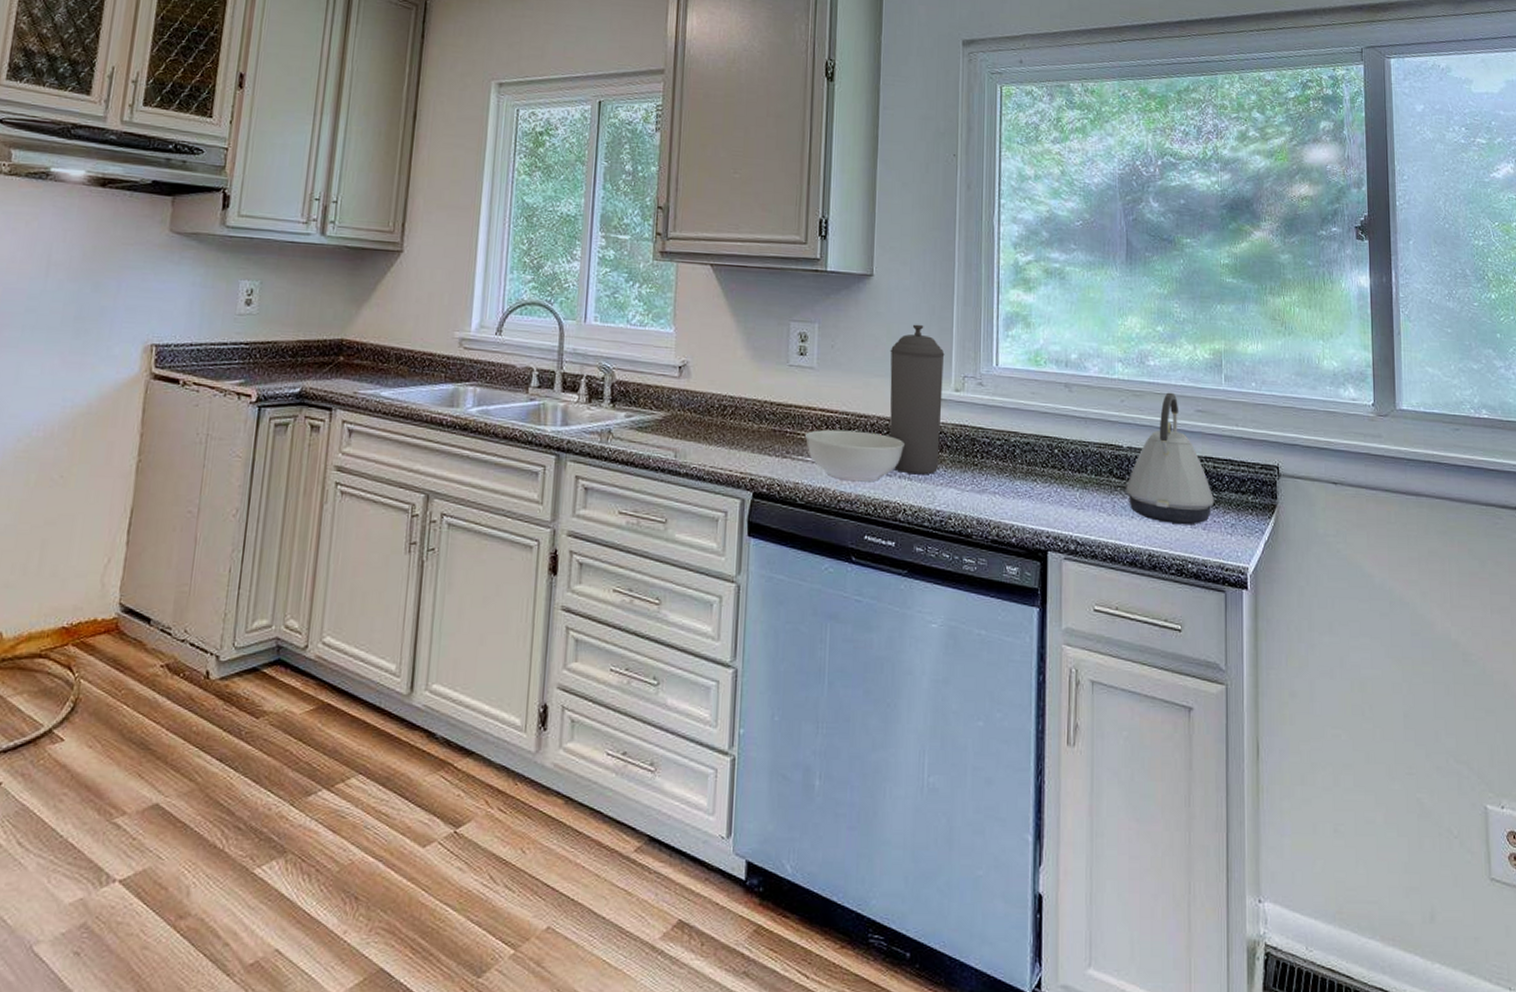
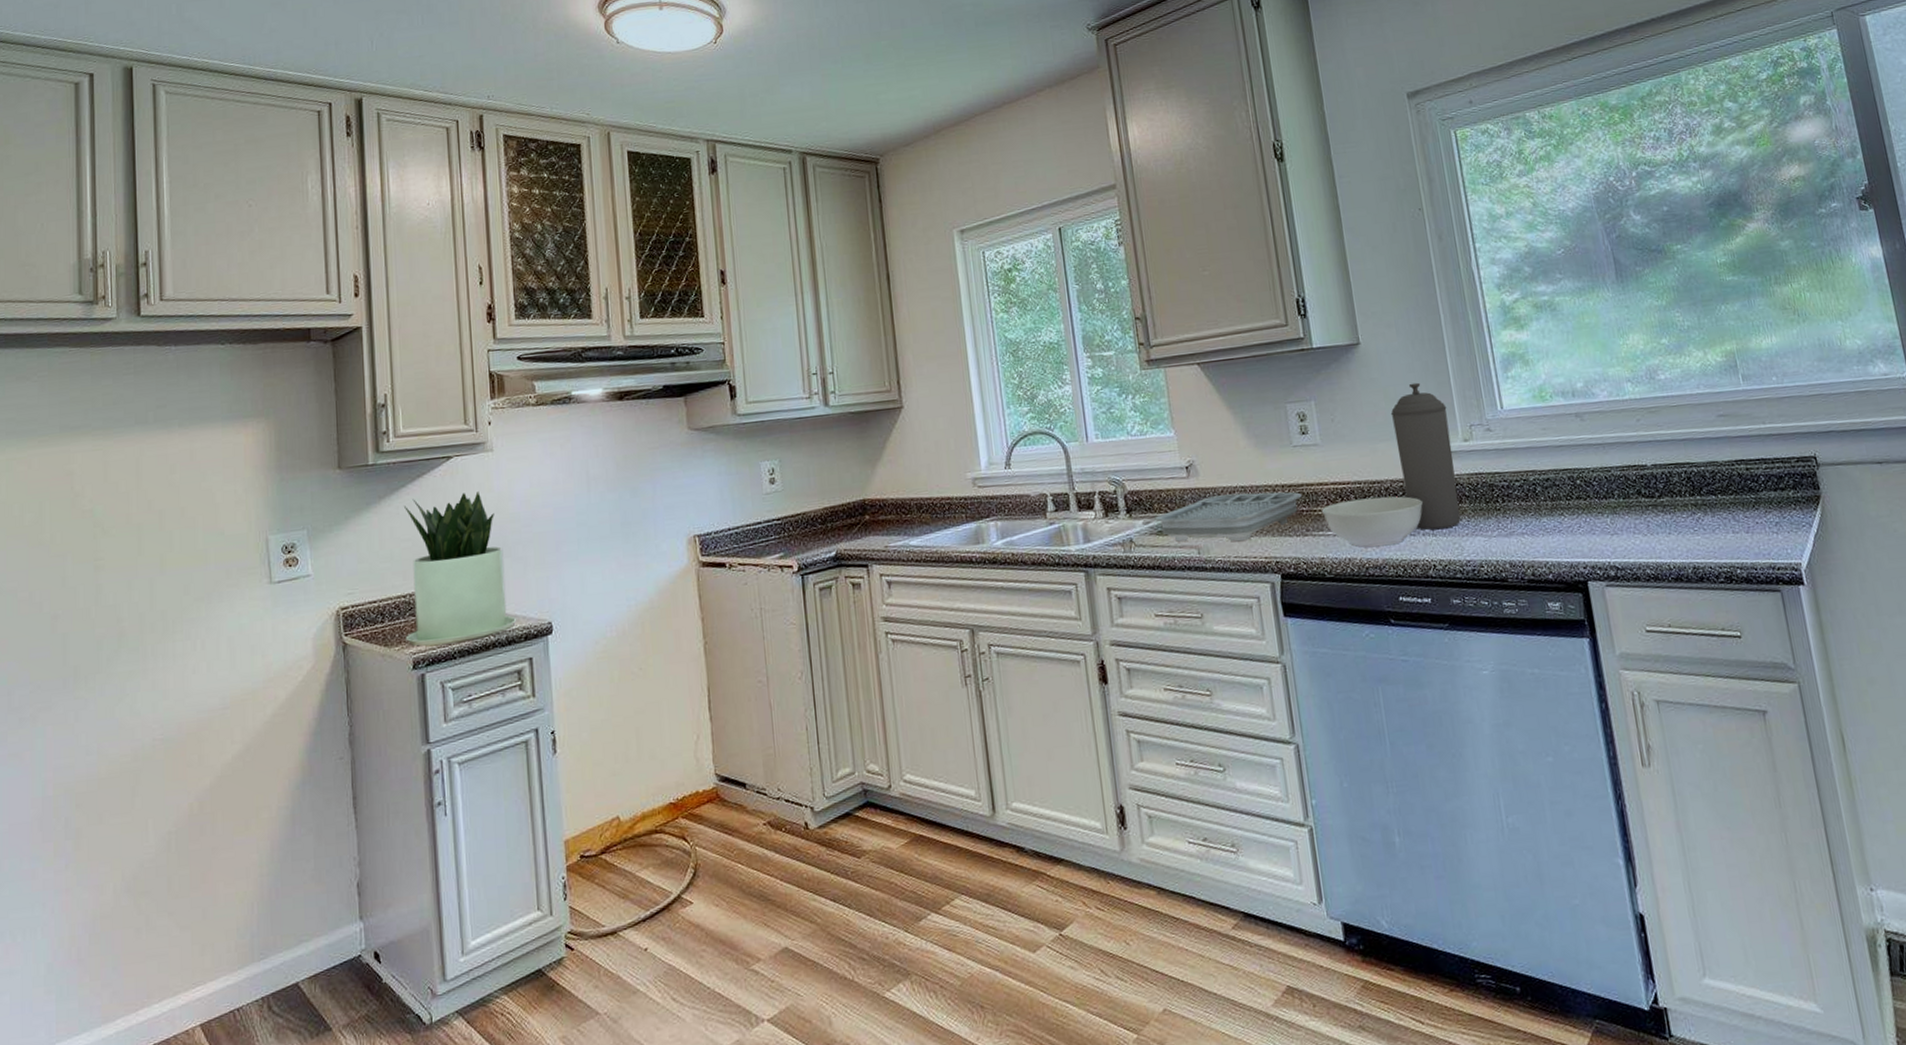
dish rack: none [637,401,788,452] -> present [1154,492,1302,543]
kettle: present [1126,392,1214,524] -> none [1657,402,1753,533]

